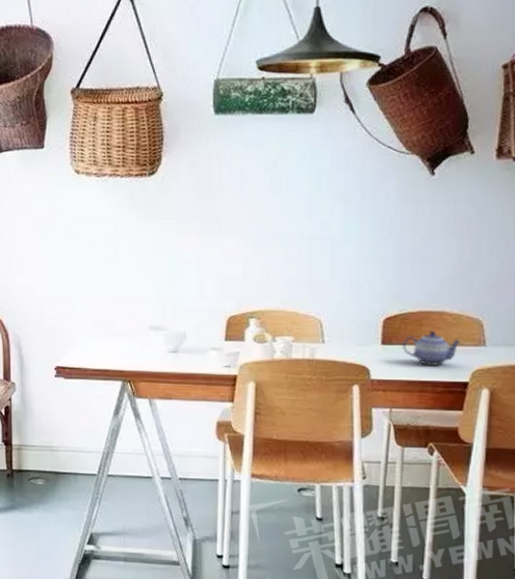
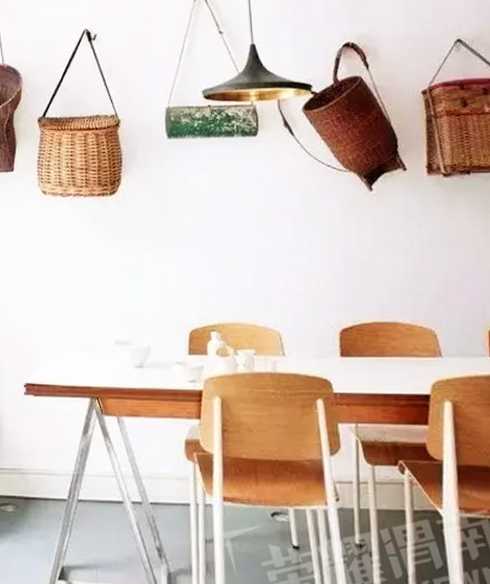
teapot: present [402,331,461,367] -> none [360,342,417,379]

